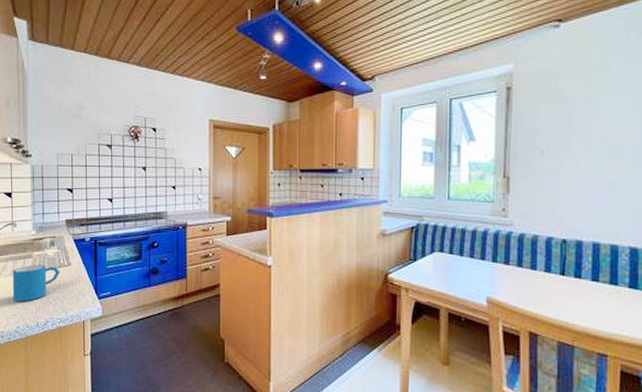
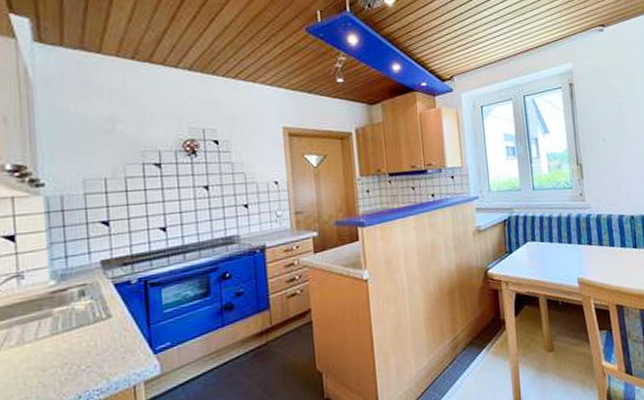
mug: present [12,264,60,302] -> none [20,323,96,380]

